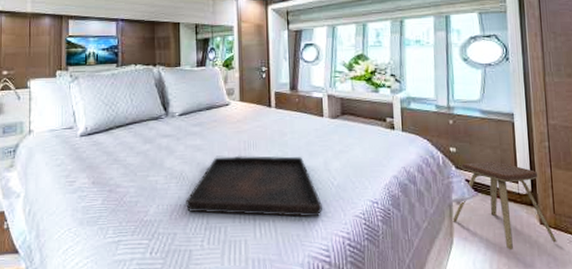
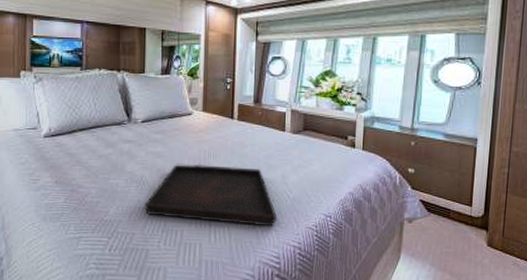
music stool: present [452,160,557,251] -> none [402,183,502,268]

